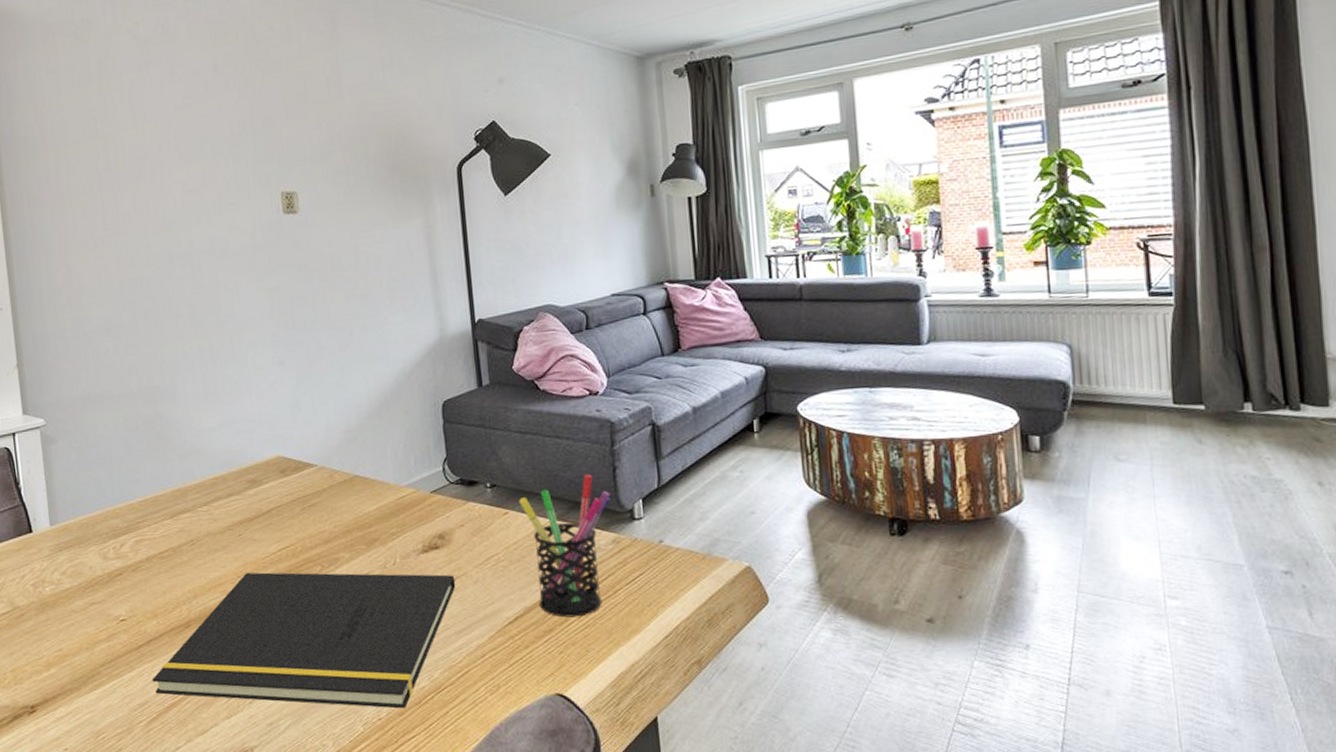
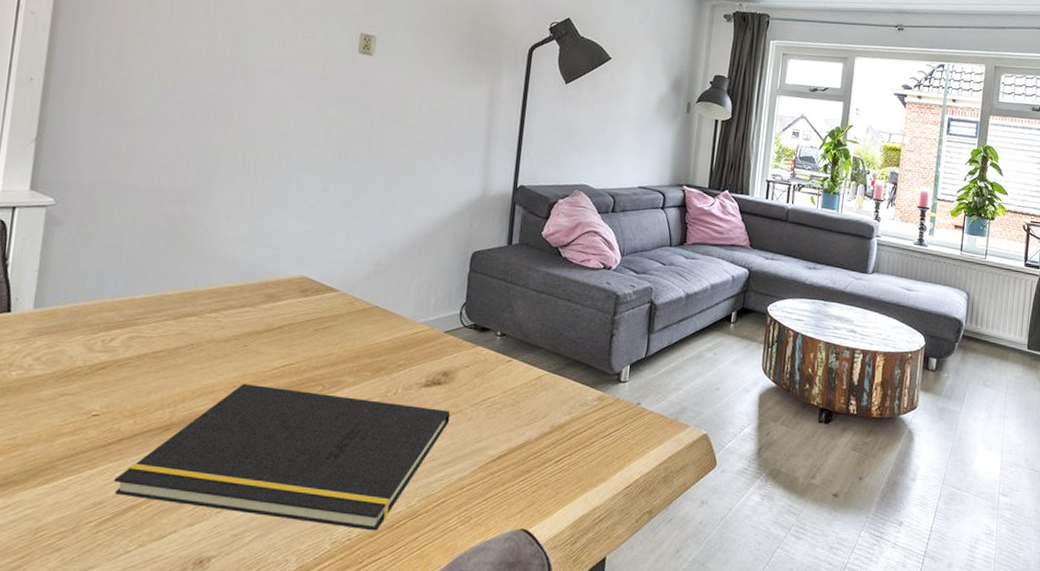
pen holder: present [519,474,611,618] -> none [523,336,604,462]

